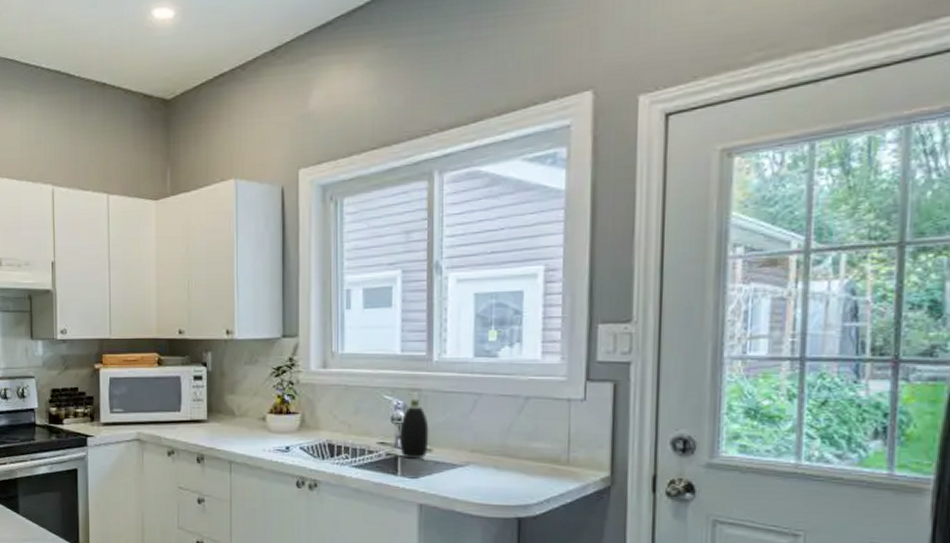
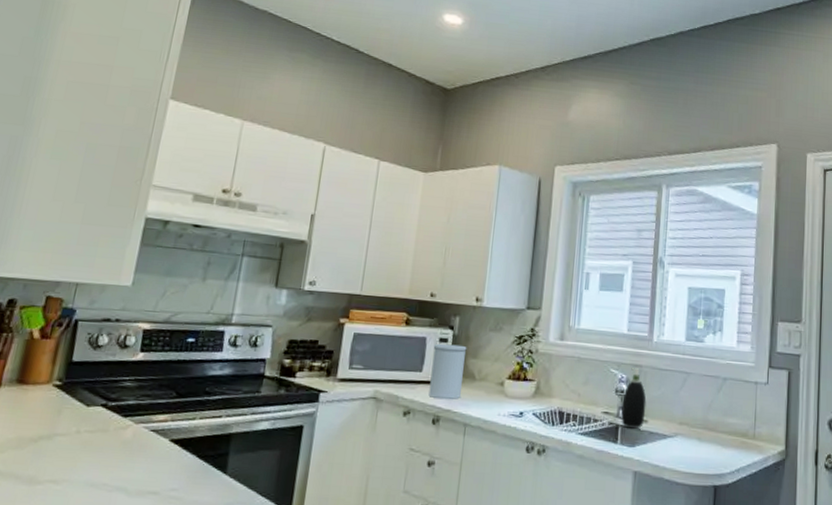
canister: none [188,381,223,438] -> present [428,343,467,400]

